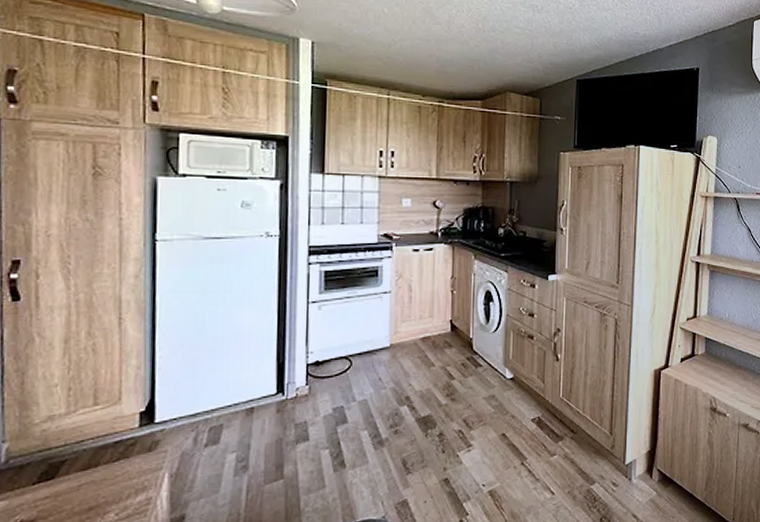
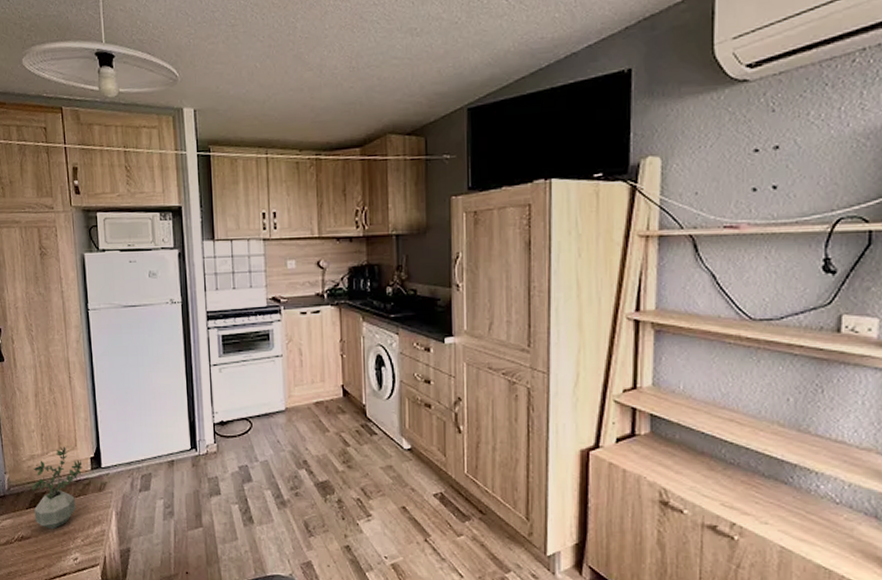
potted plant: none [45,401,127,507] -> present [32,446,83,530]

